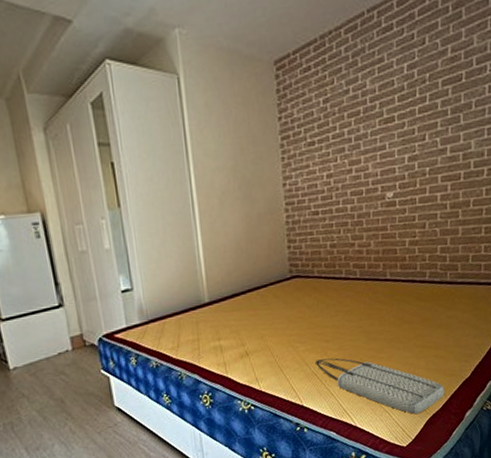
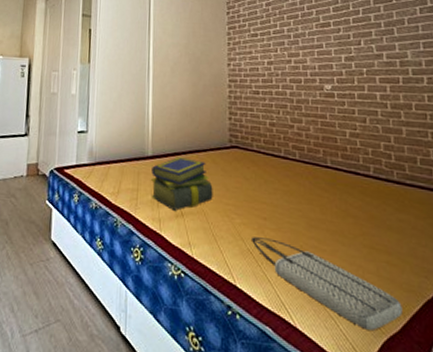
stack of books: none [210,297,276,352] -> present [151,157,213,210]

